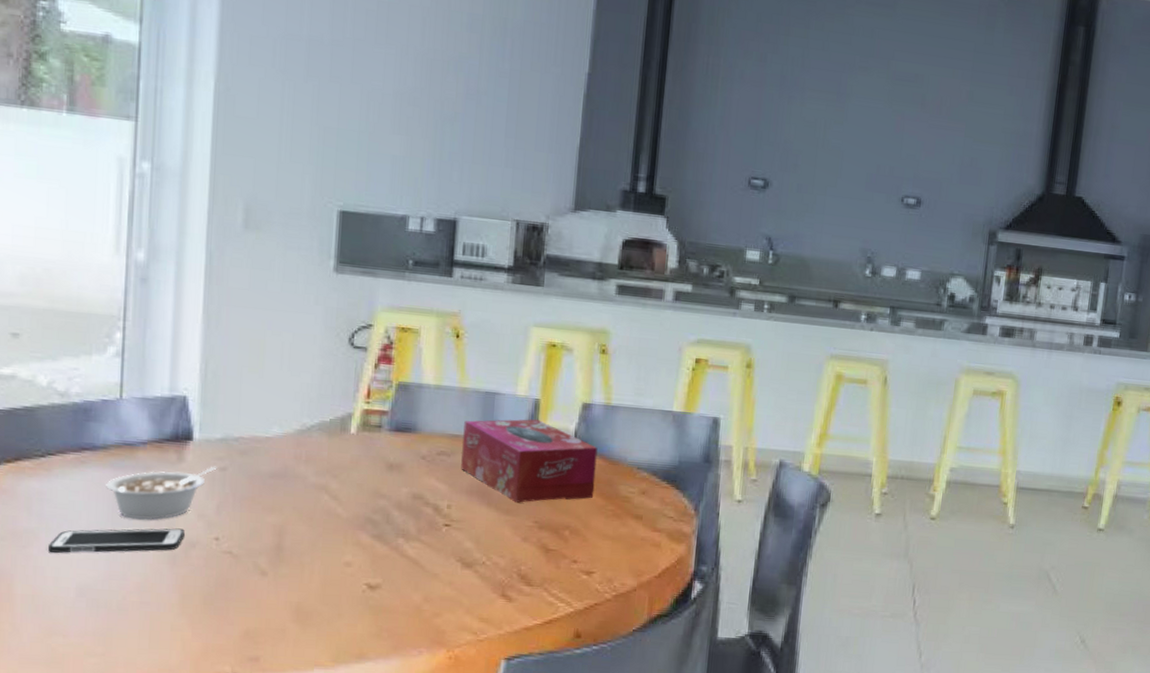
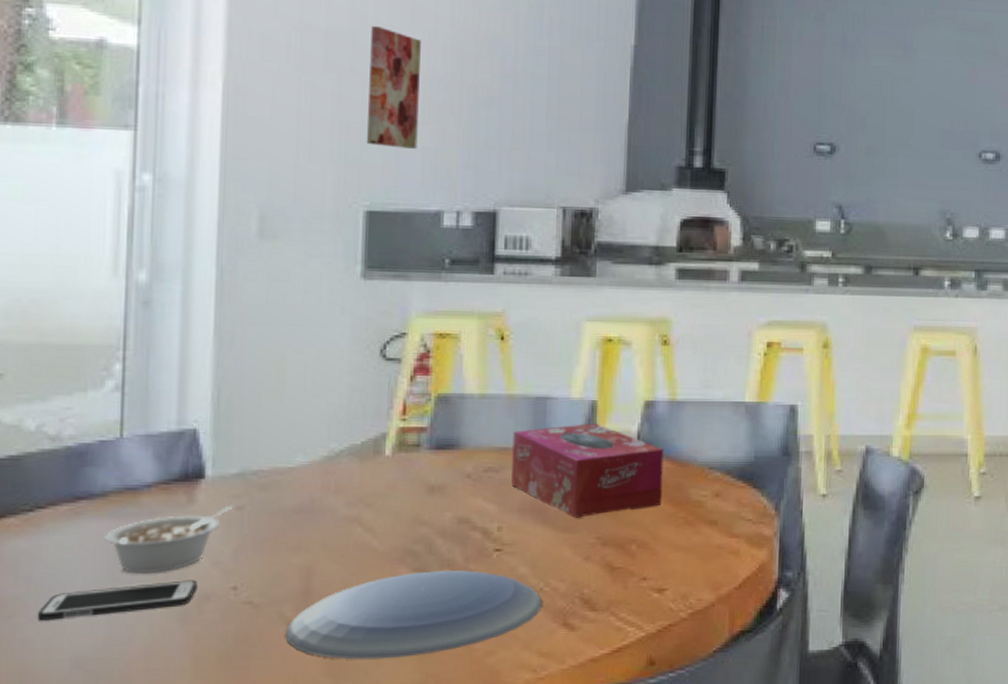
plate: none [260,538,484,612] -> present [285,570,542,660]
wall art: none [341,39,394,157] -> present [366,26,421,150]

